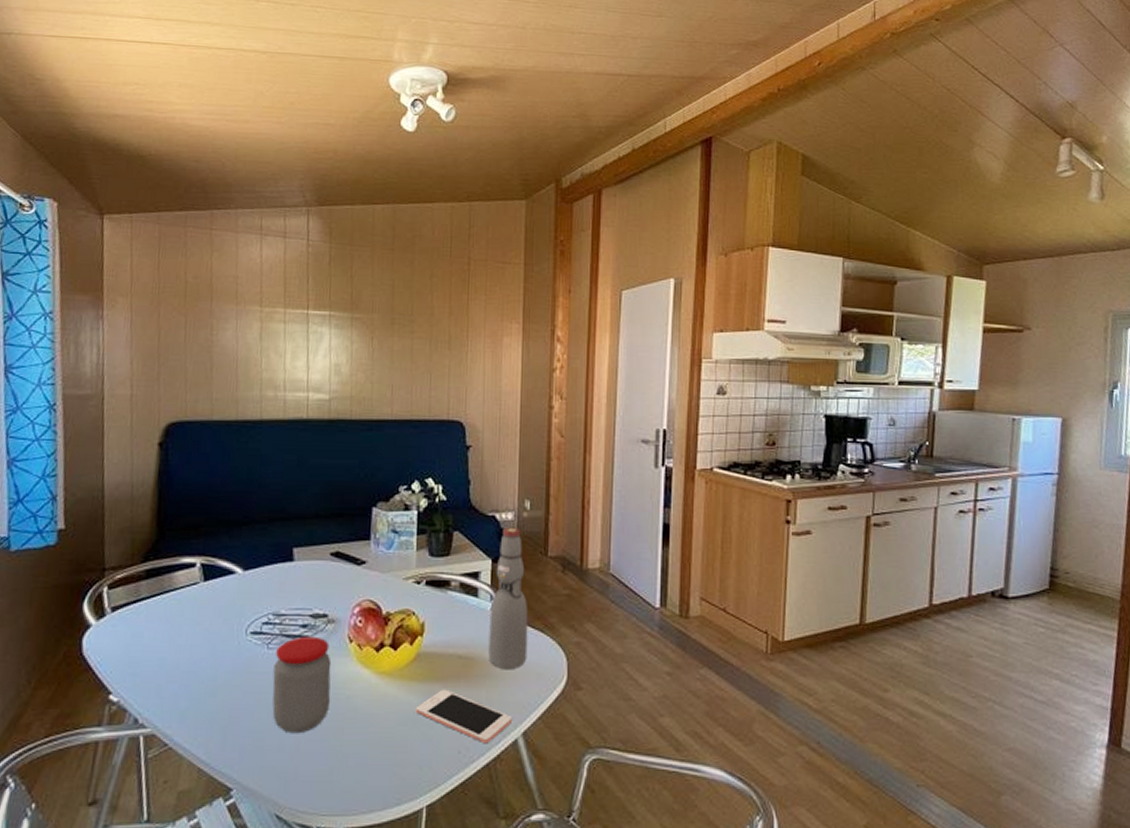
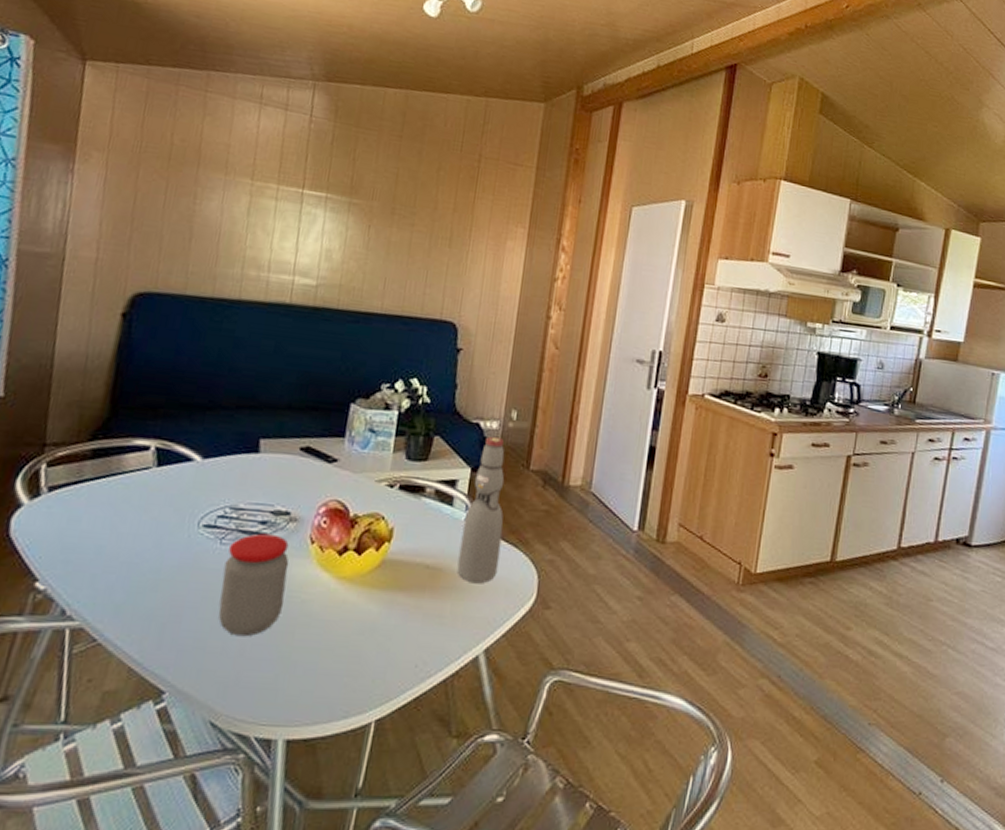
cell phone: present [415,689,512,744] -> none [374,599,475,659]

